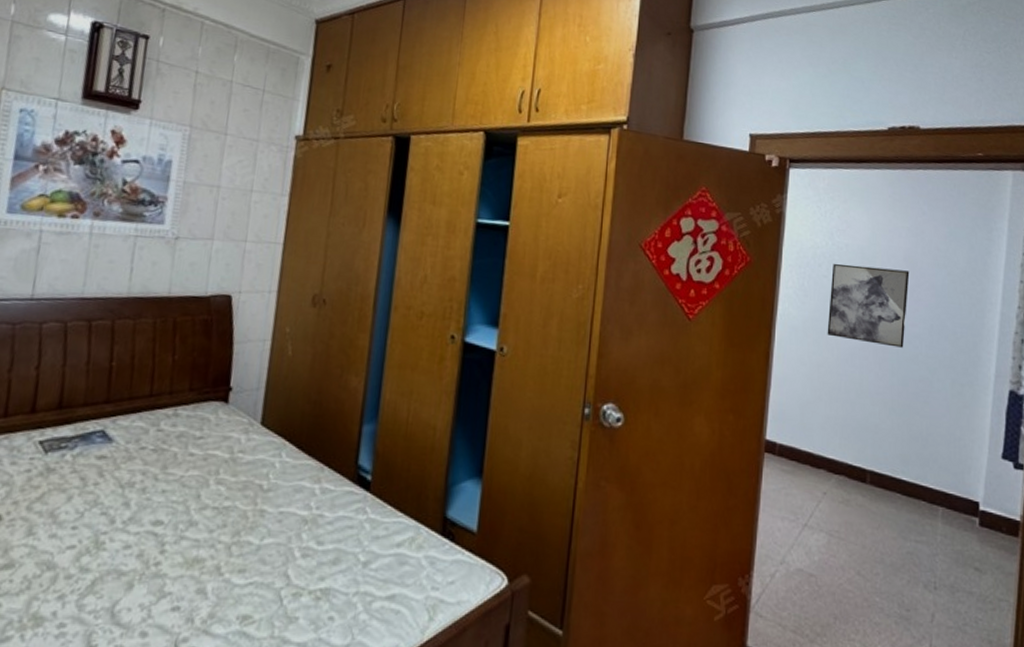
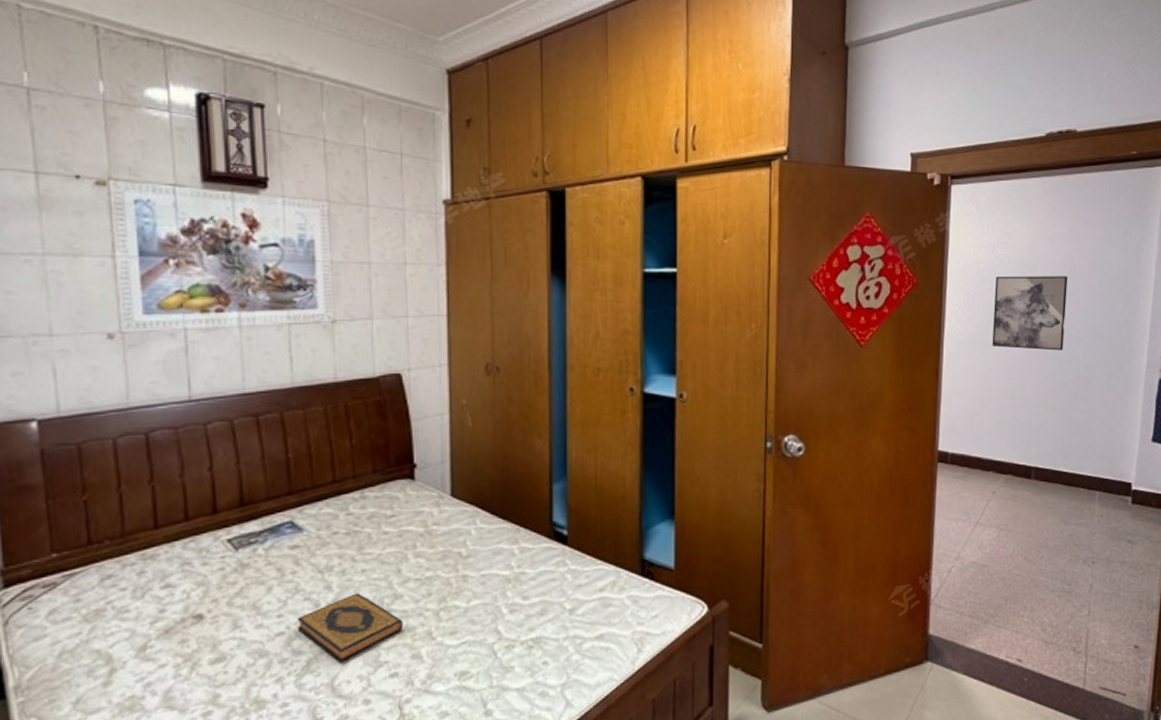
hardback book: none [88,514,194,587] -> present [297,593,403,662]

